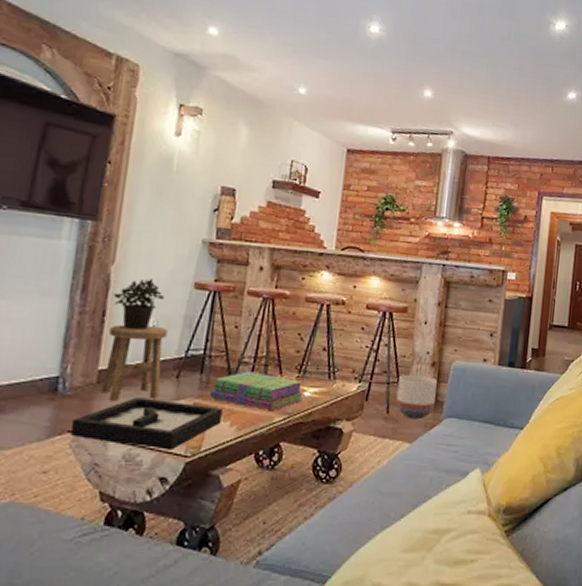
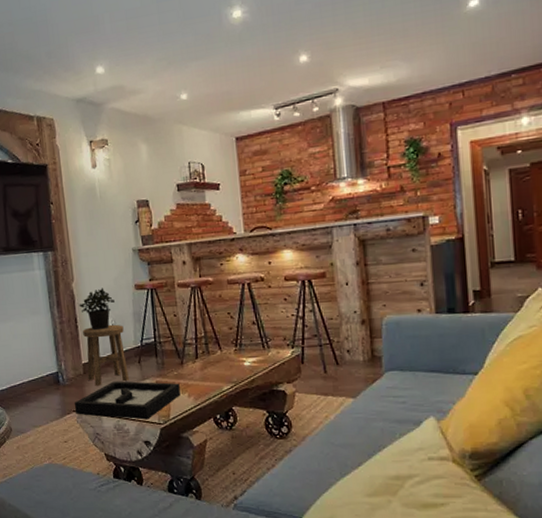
stack of books: present [209,371,303,412] -> none [166,350,244,382]
planter: present [396,374,437,420] -> none [330,333,372,376]

